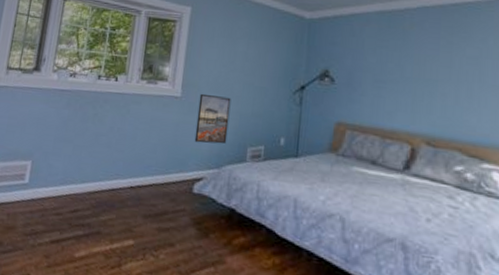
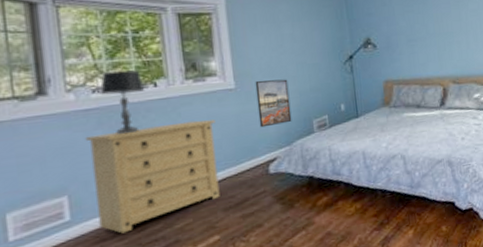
dresser: none [46,113,156,209] -> present [85,120,220,234]
table lamp: none [74,59,108,119] -> present [99,69,146,135]

